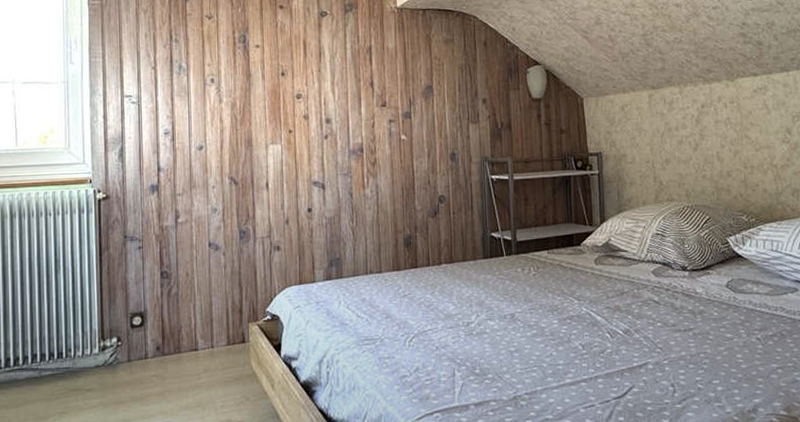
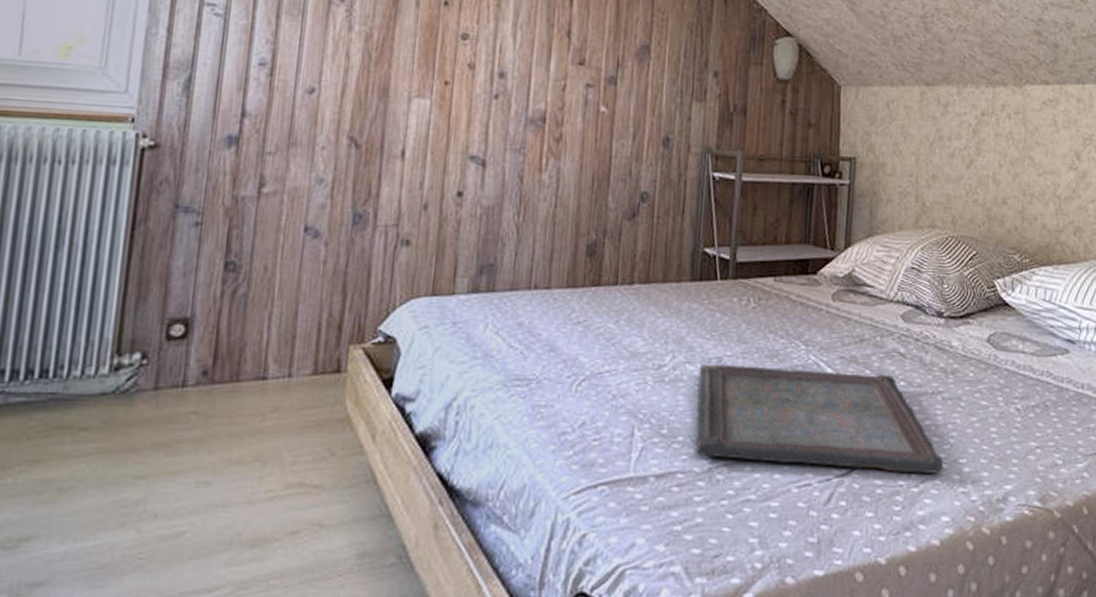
serving tray: none [498,318,701,394] -> present [695,365,944,473]

